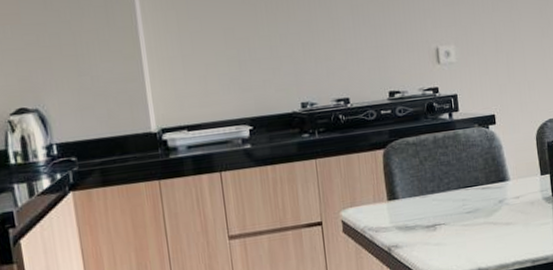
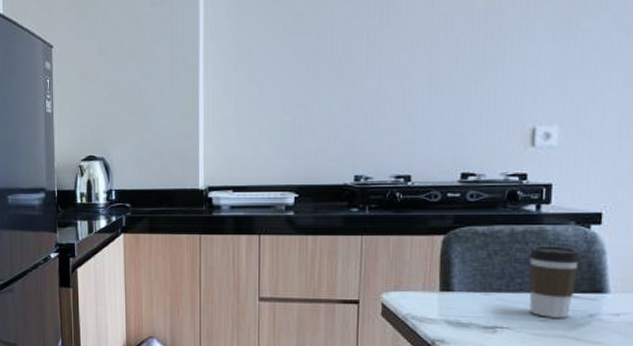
coffee cup: none [449,146,487,209] -> present [527,246,581,318]

